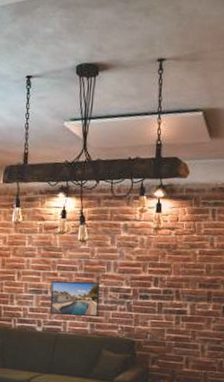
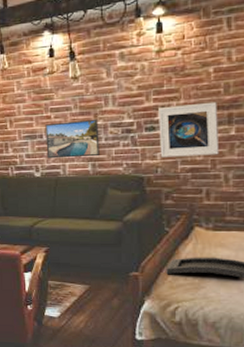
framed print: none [150,279,200,328] -> present [159,101,219,158]

